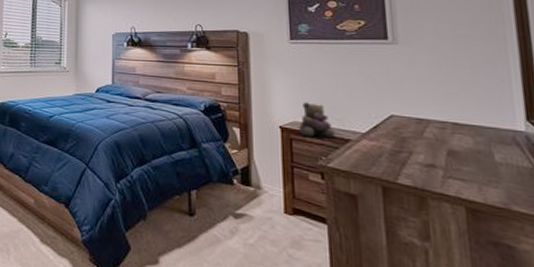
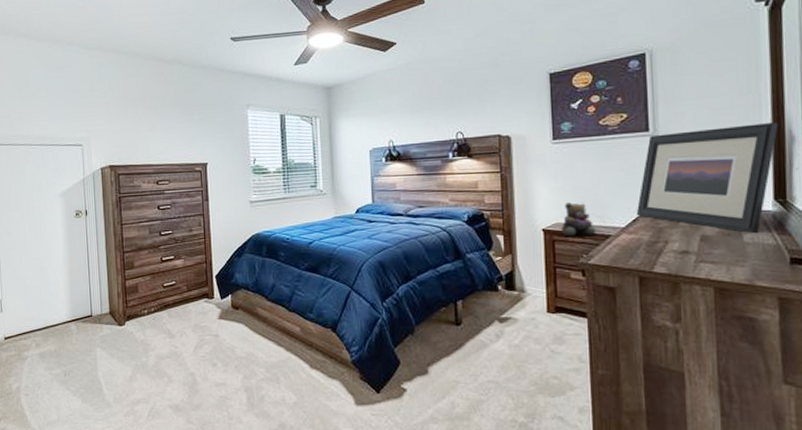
picture frame: none [377,41,525,153] -> present [636,123,778,233]

